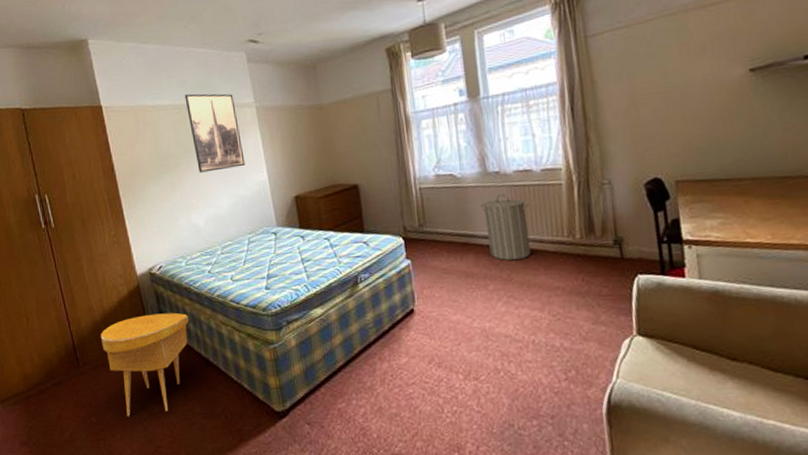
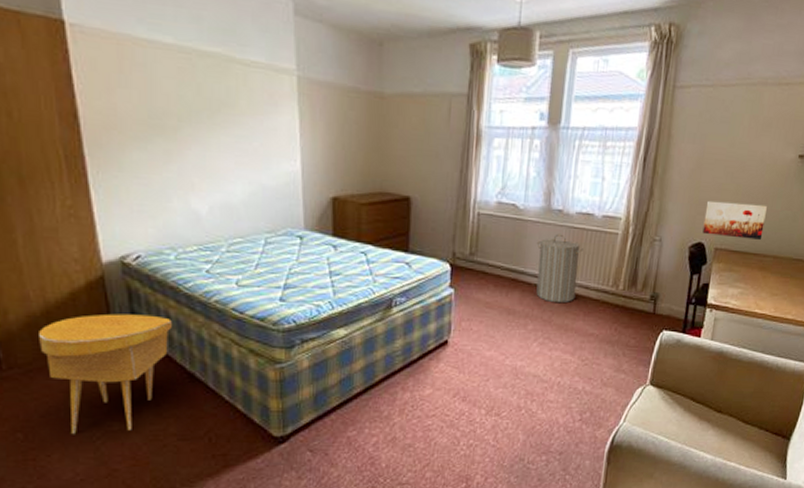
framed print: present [184,93,245,173] -> none [198,36,274,149]
wall art: none [652,127,731,169] -> present [702,200,767,240]

